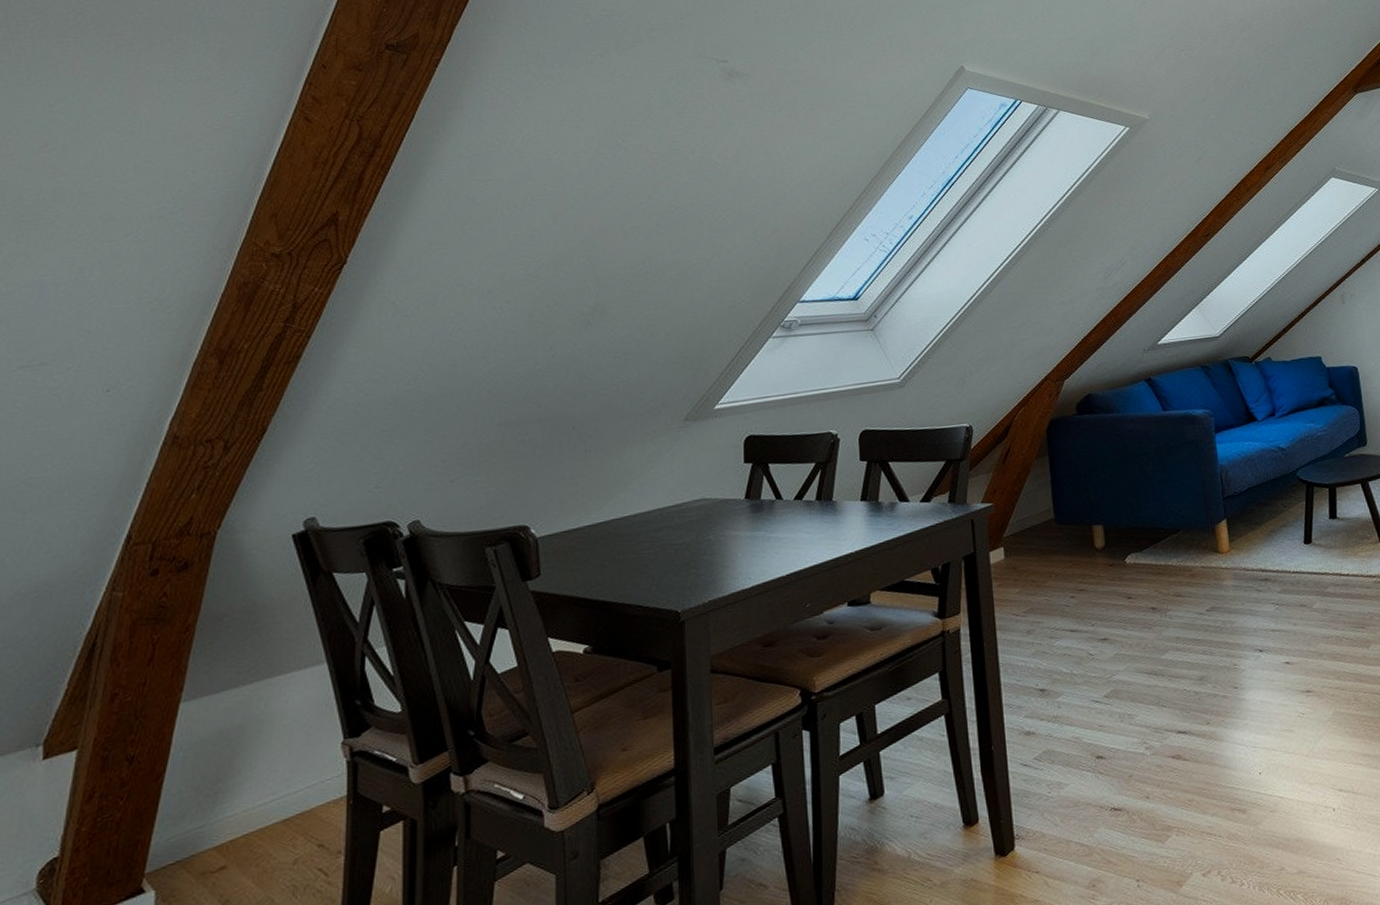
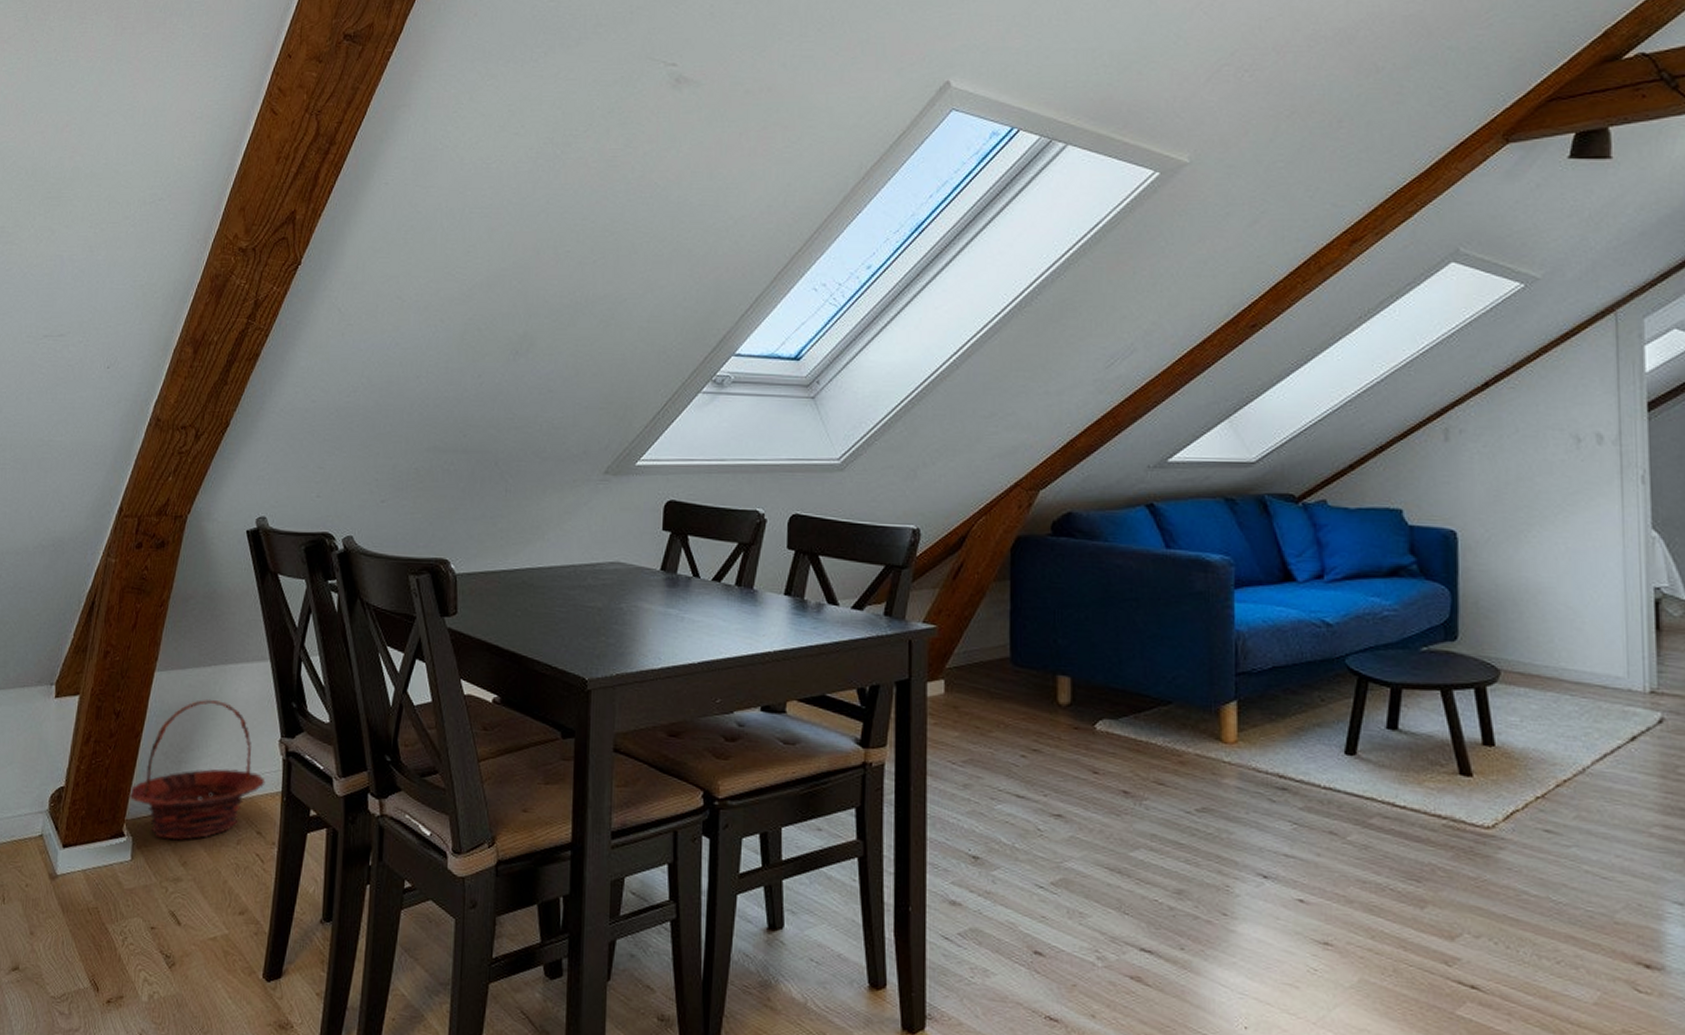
basket: none [147,717,327,883] -> present [128,699,266,841]

